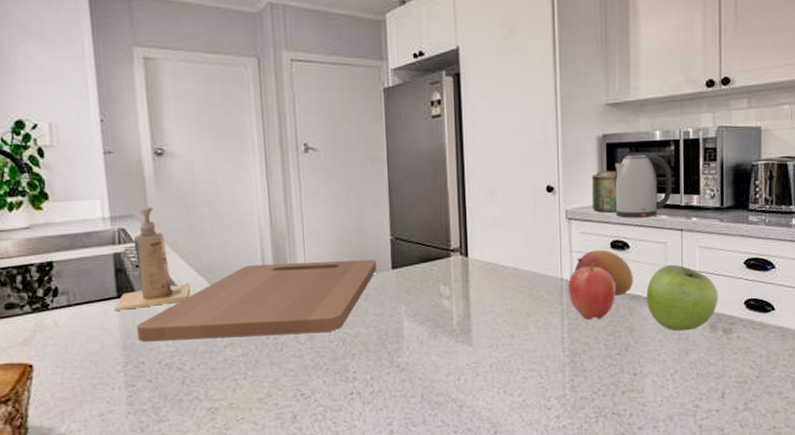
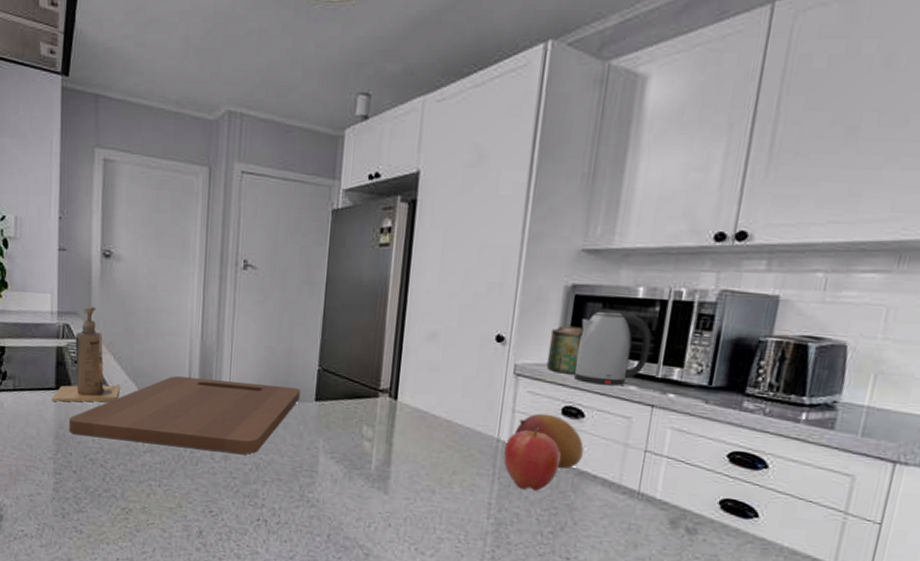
fruit: present [646,264,718,331] -> none [594,443,688,523]

